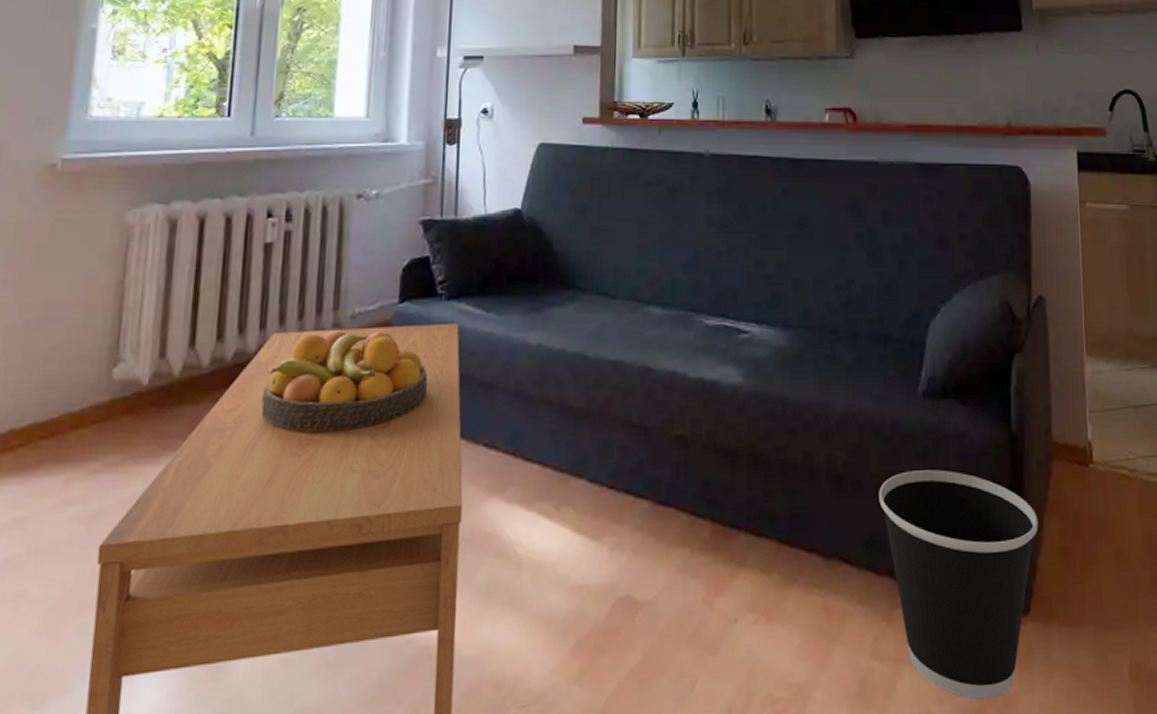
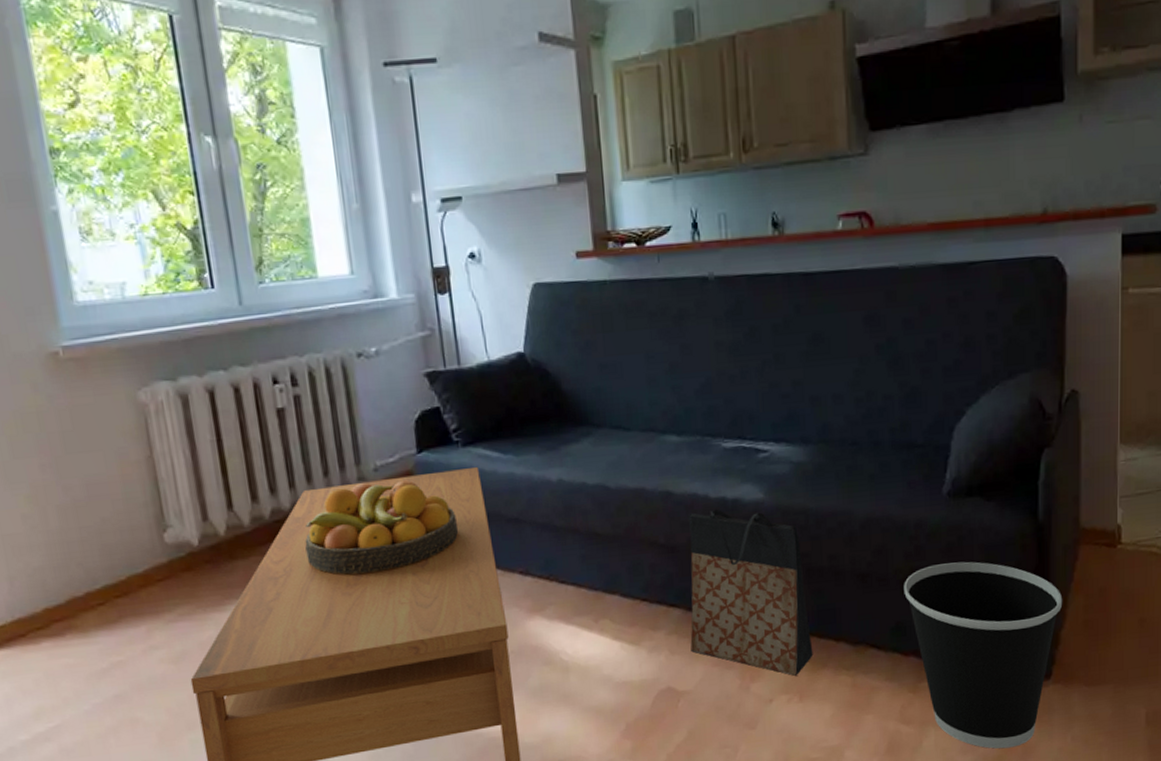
bag: none [655,391,784,591] -> present [687,509,814,676]

